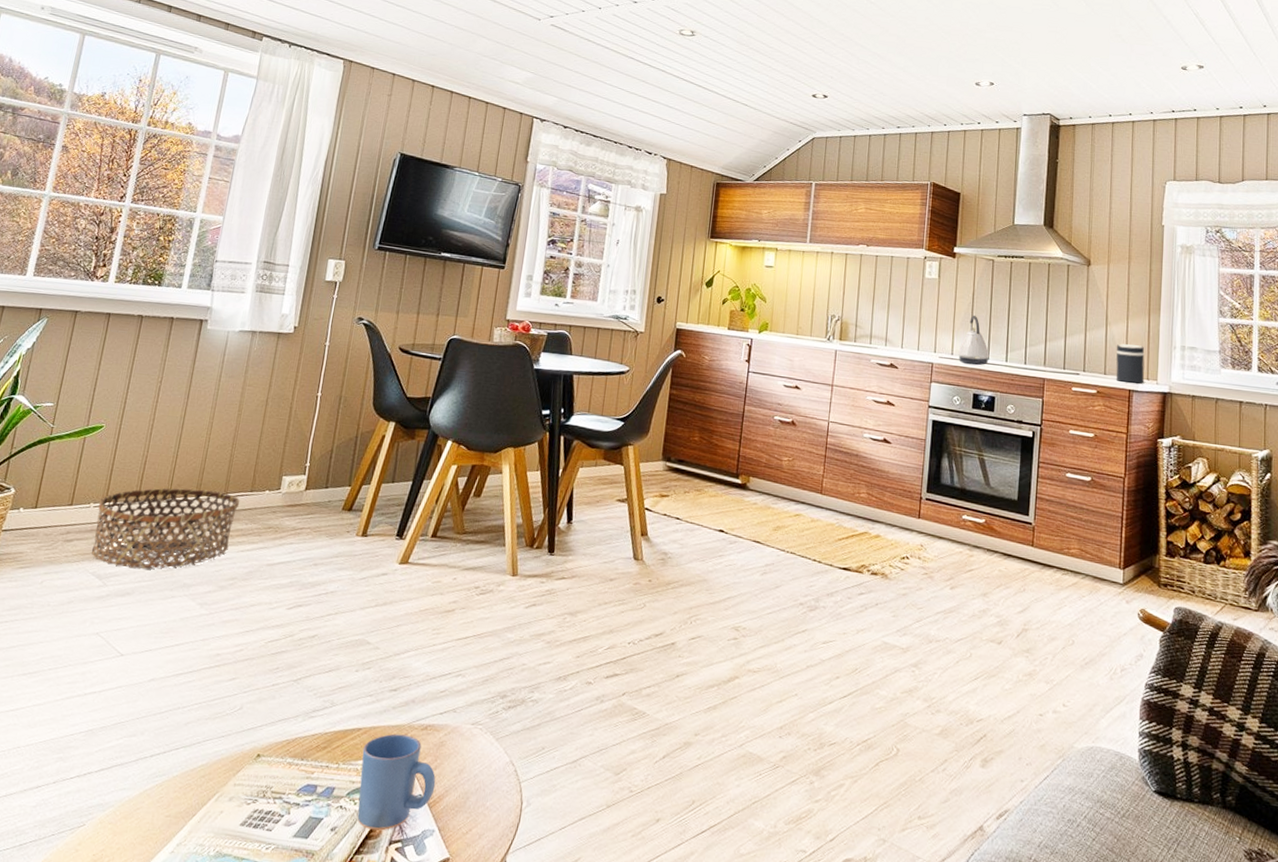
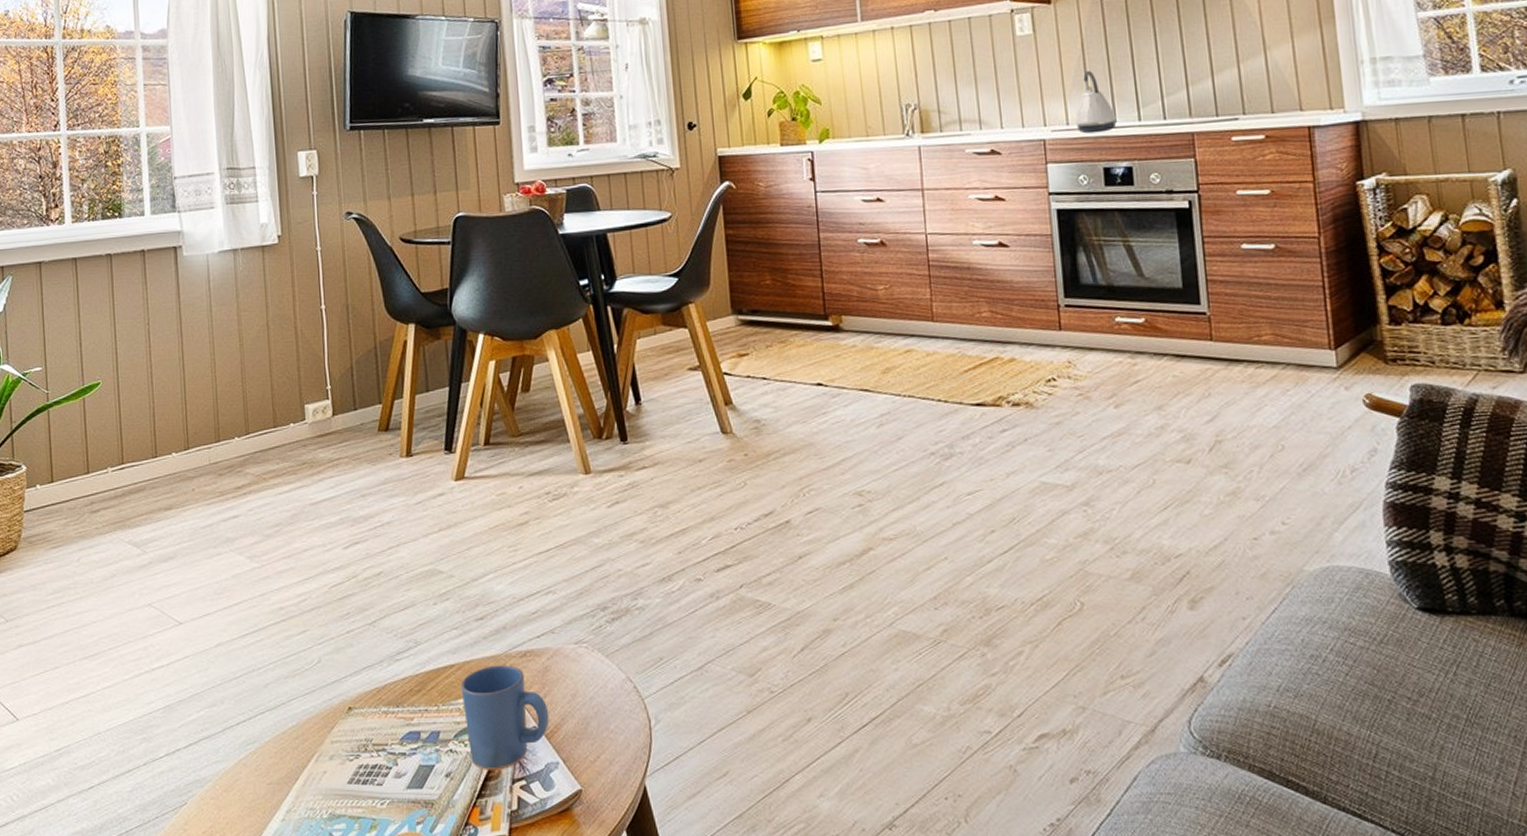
basket: present [91,488,240,570] -> none [116,433,265,531]
cylinder: present [1116,344,1145,384] -> none [1283,68,1328,120]

